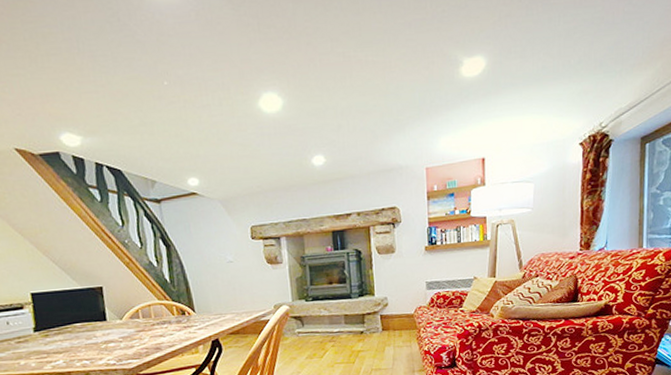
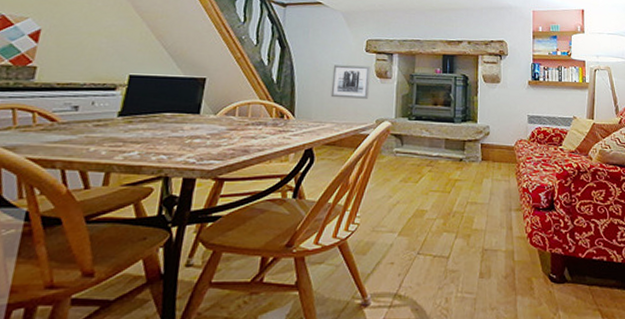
wall art: none [222,253,263,290] -> present [330,65,371,99]

